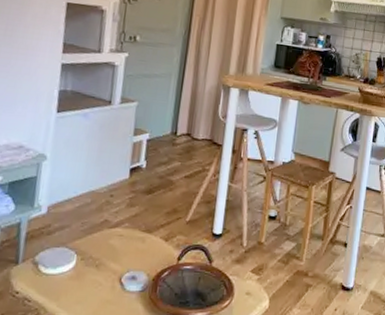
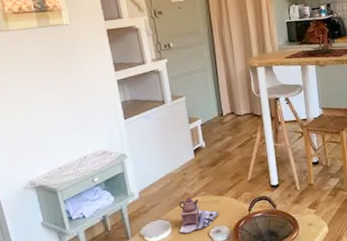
teapot: none [85,226,141,273] -> present [178,197,219,234]

